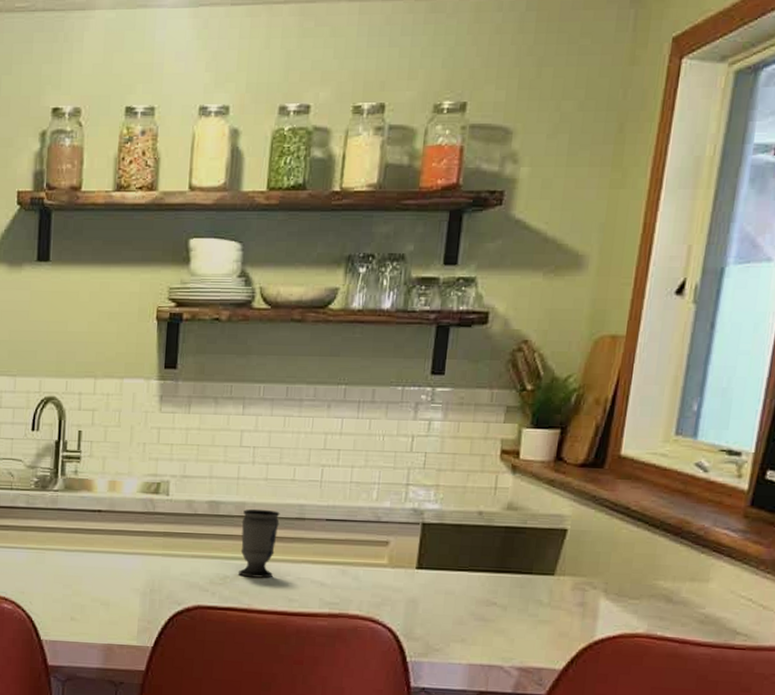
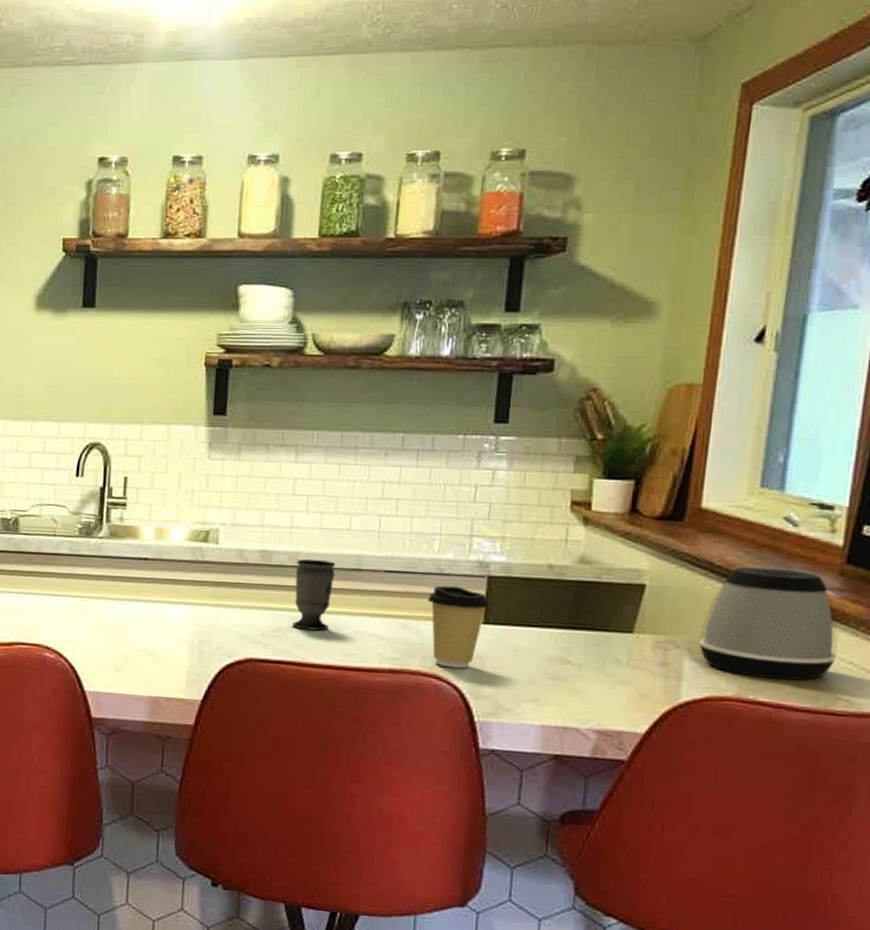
coffee cup: none [365,533,424,612] -> present [427,585,490,669]
speaker: none [614,511,740,618] -> present [699,567,838,681]

